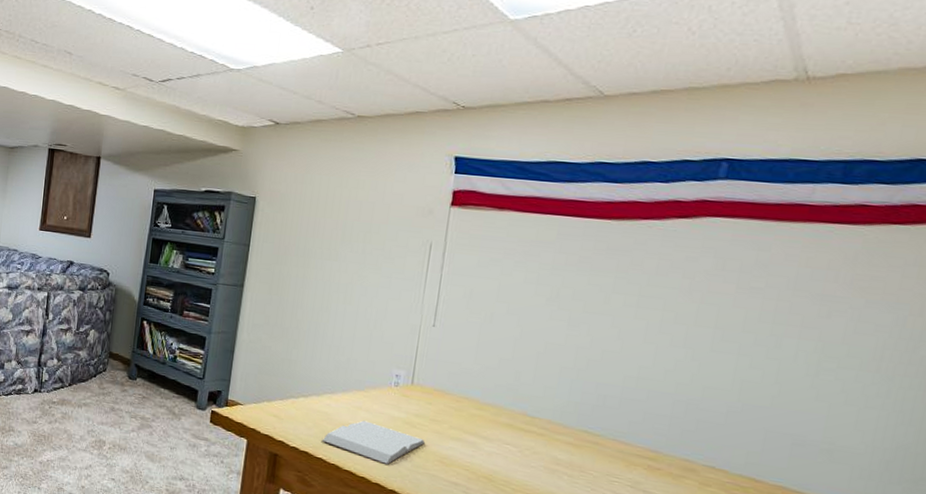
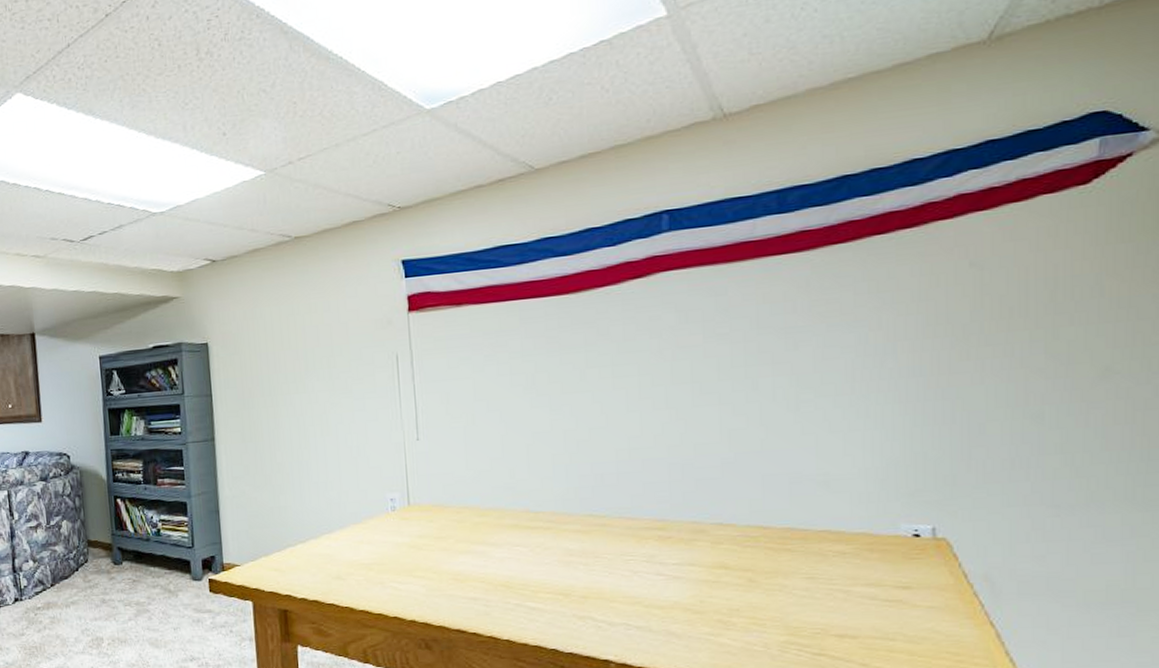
book: present [321,420,426,465] -> none [329,554,436,595]

